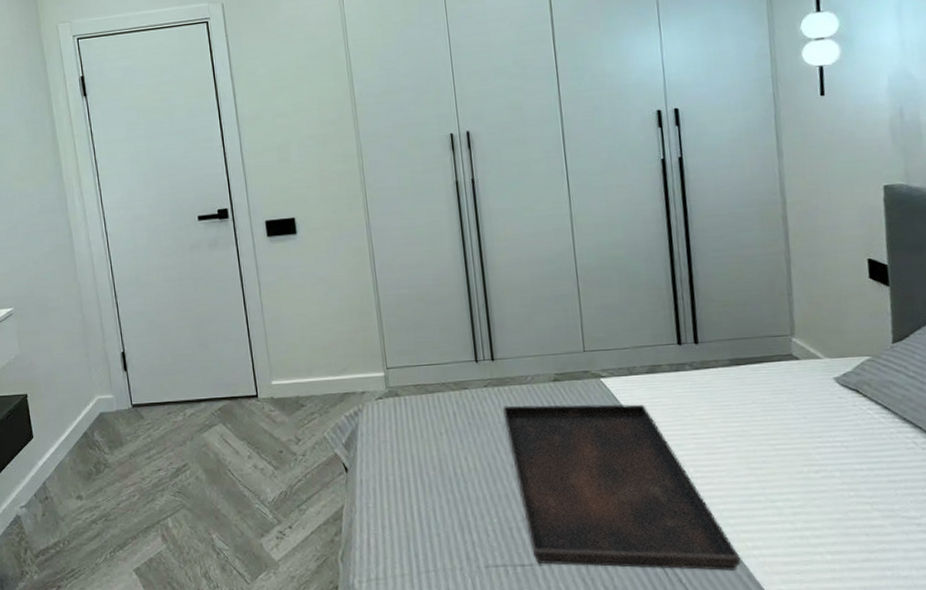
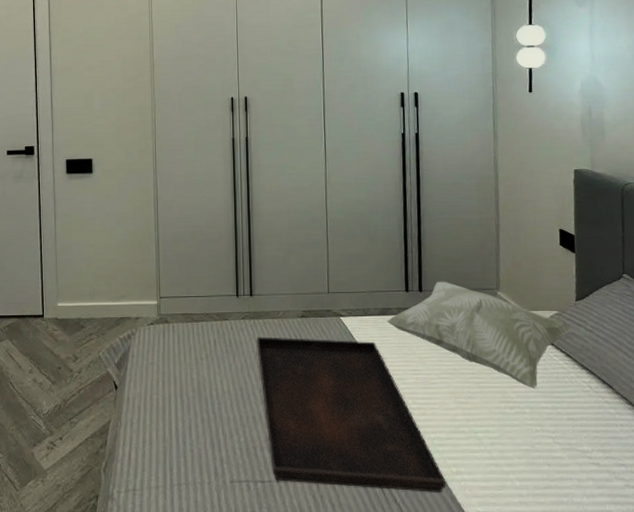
decorative pillow: none [656,329,889,449] -> present [386,281,572,389]

